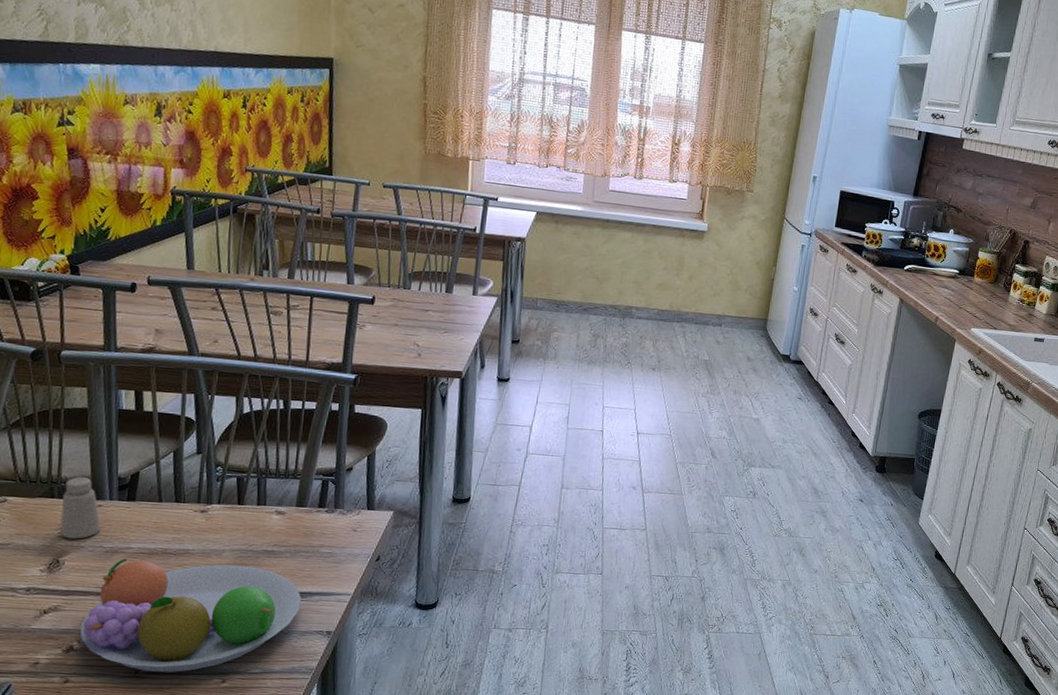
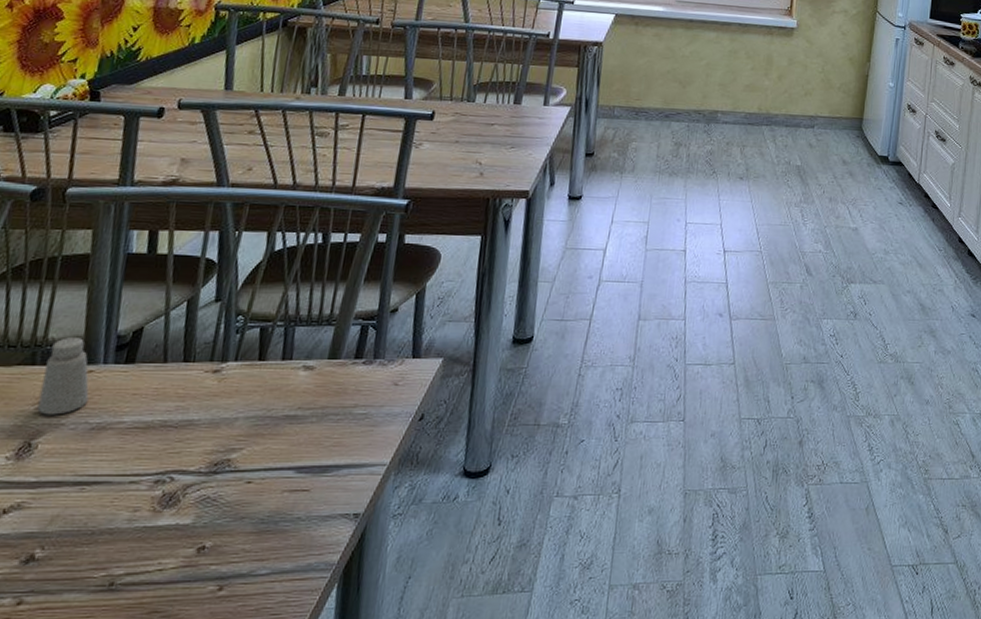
fruit bowl: present [80,558,302,672] -> none [45,435,327,582]

